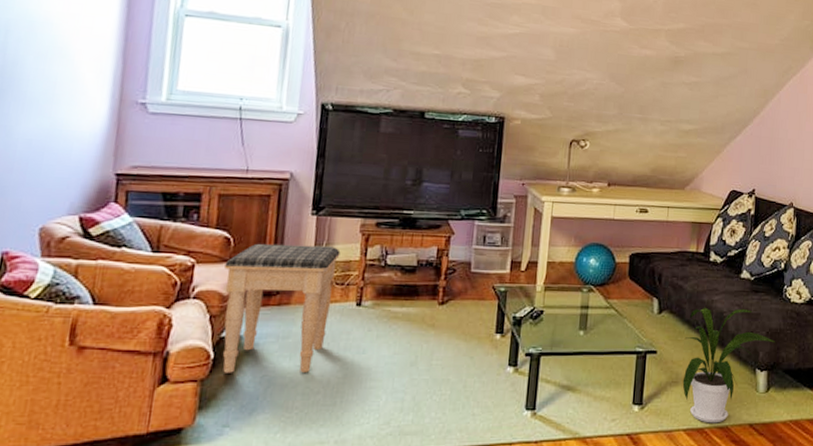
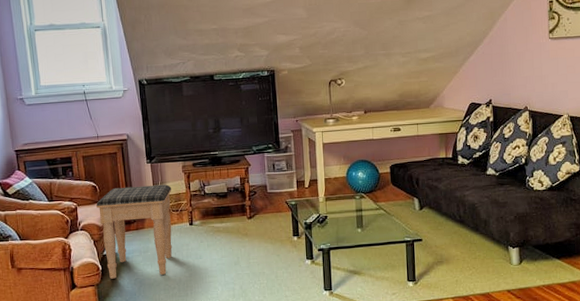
house plant: present [682,307,775,423] -> none [445,199,523,292]

